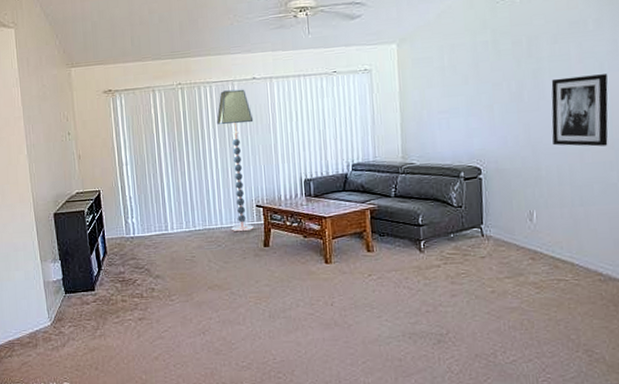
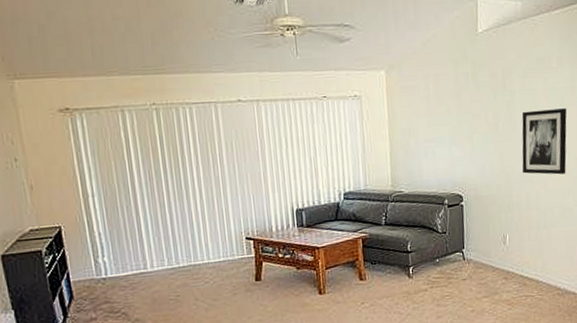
floor lamp: present [217,89,254,232] -> none [199,112,244,267]

